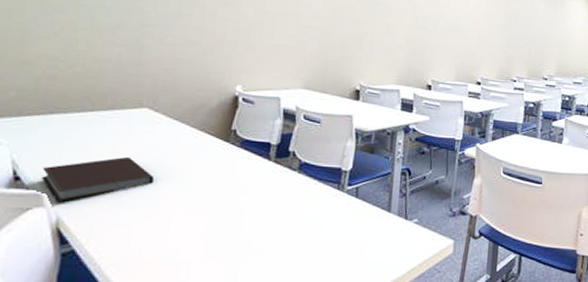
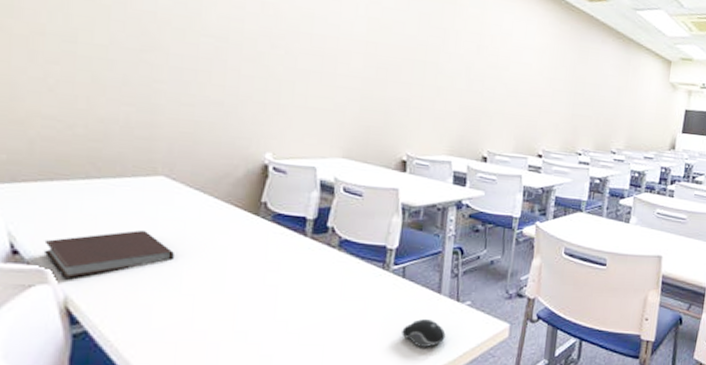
computer mouse: none [355,237,395,263] -> present [402,319,446,347]

